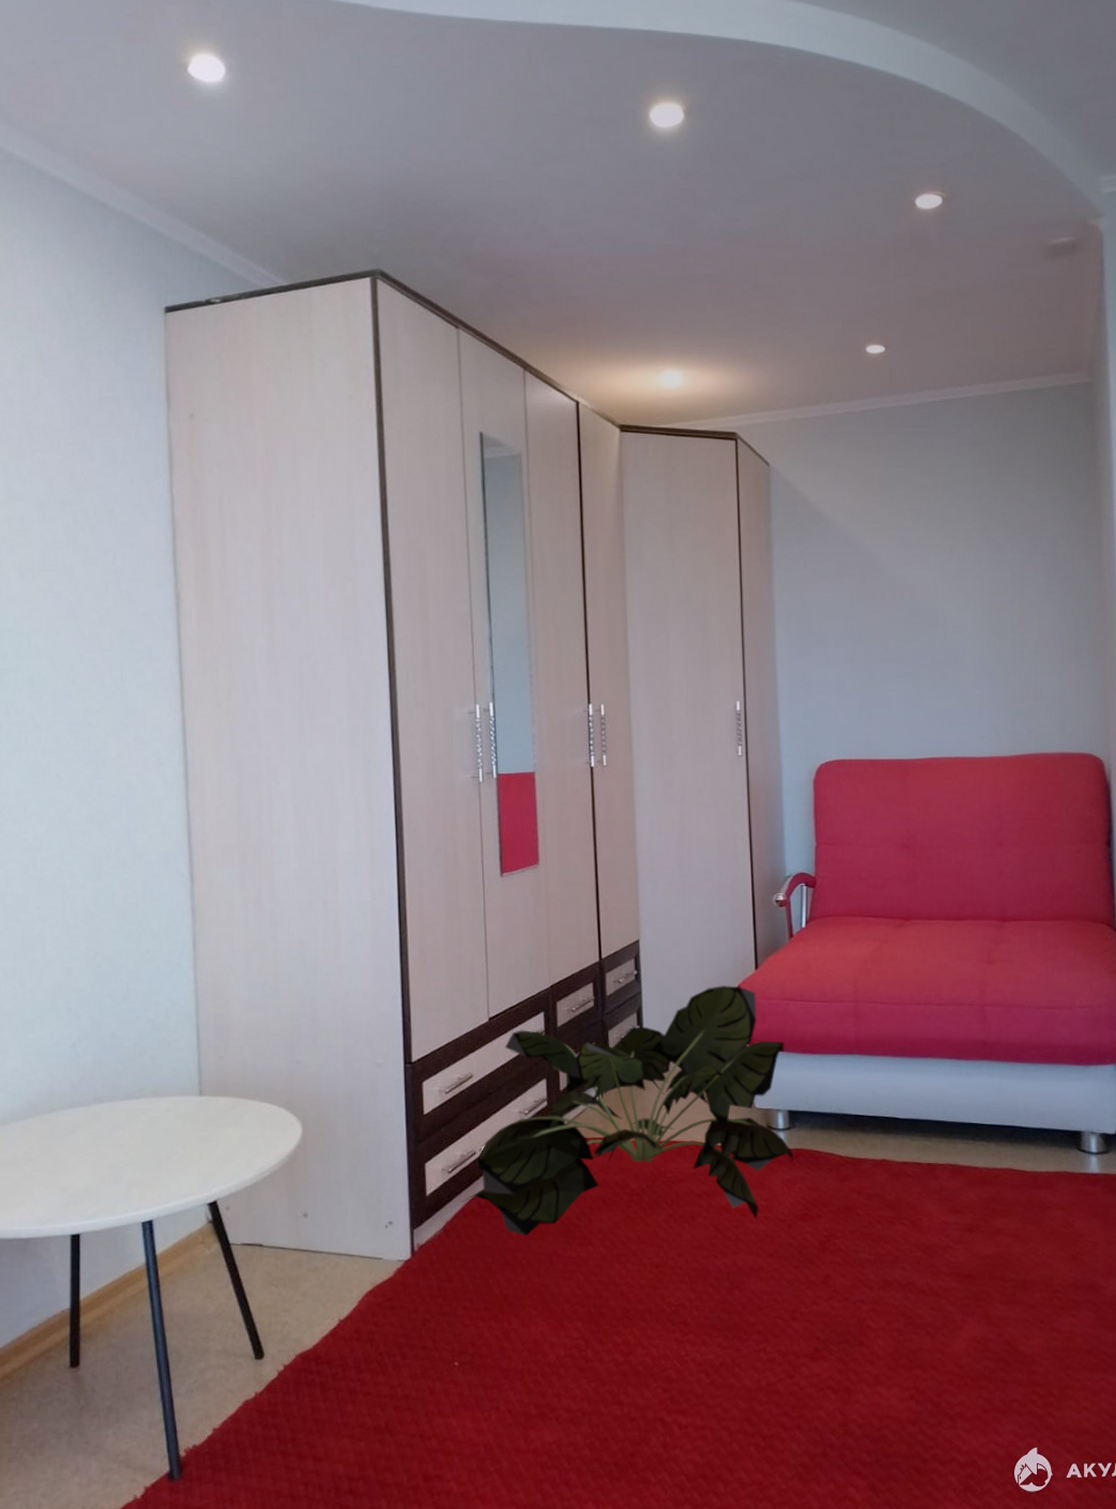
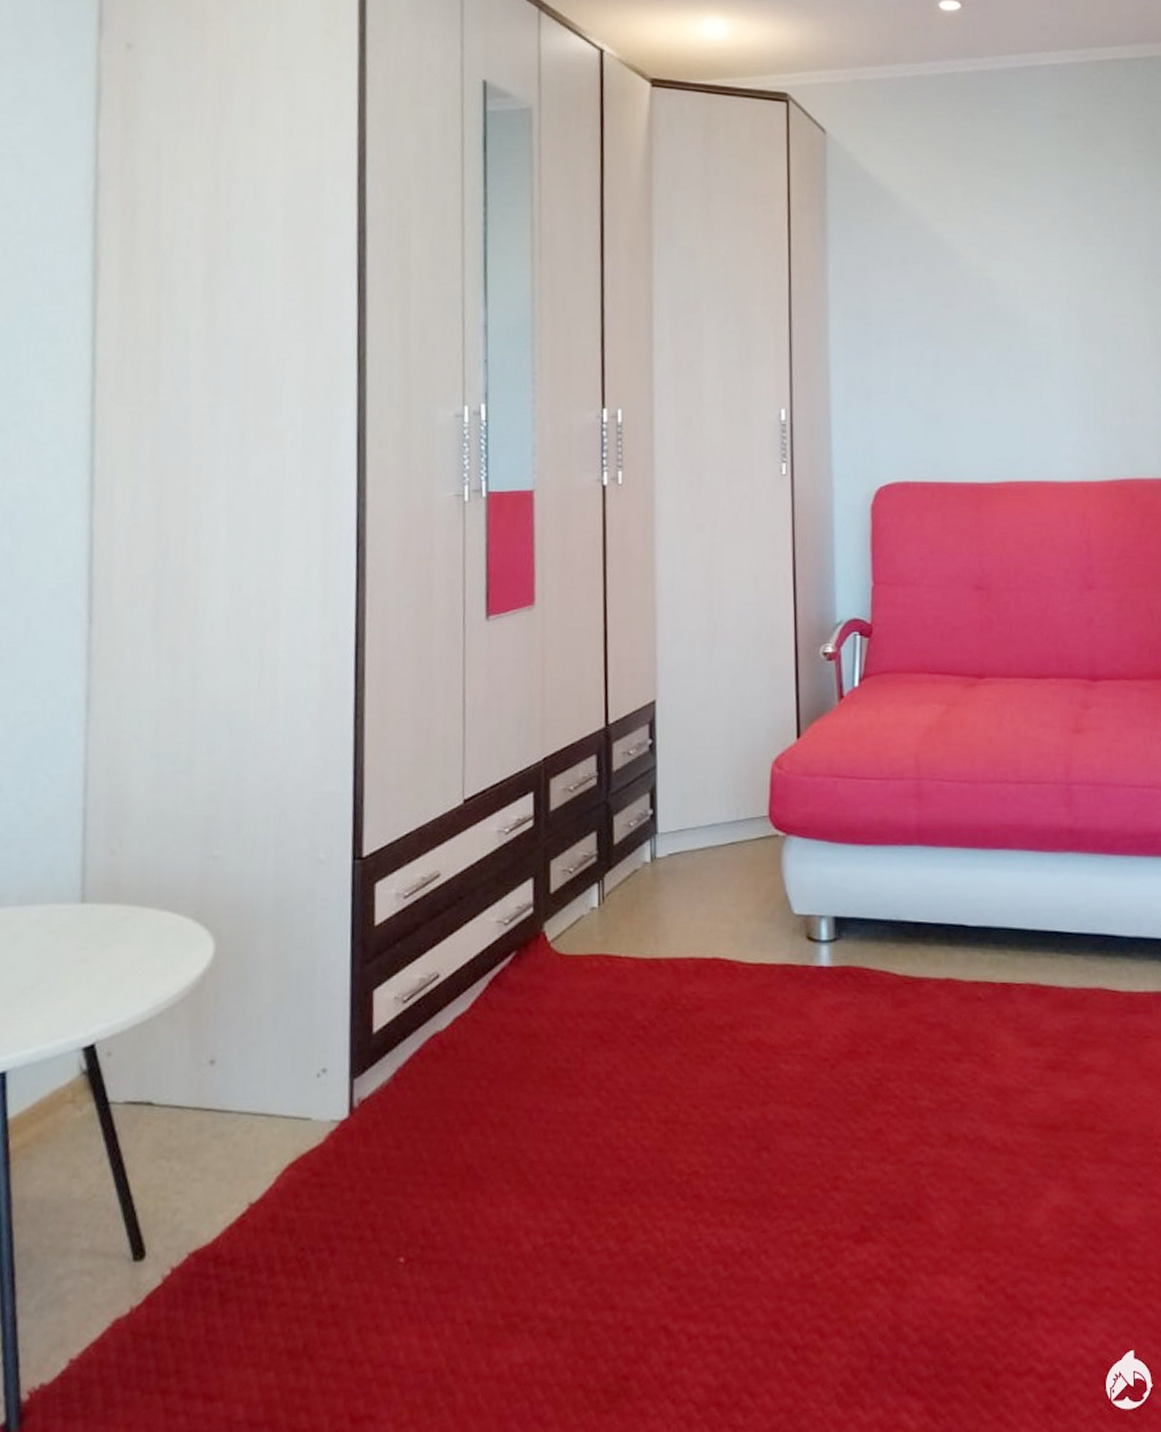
plant: present [463,985,793,1236] -> none [420,759,839,1085]

